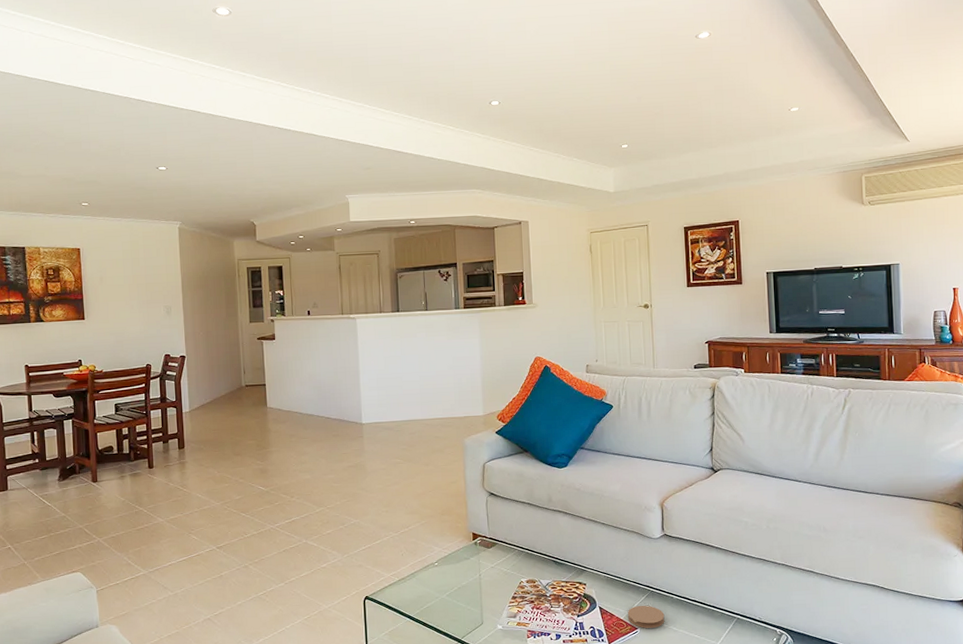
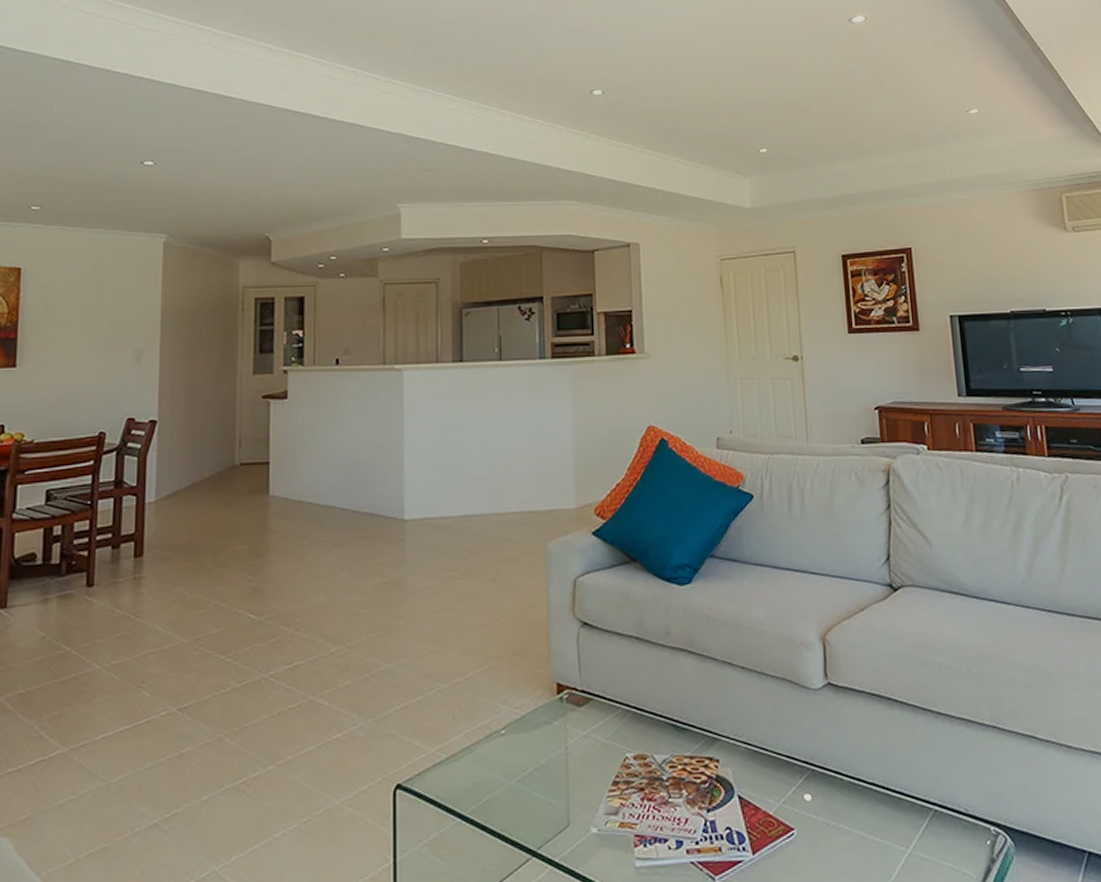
coaster: present [627,605,665,628] -> none [778,792,833,828]

